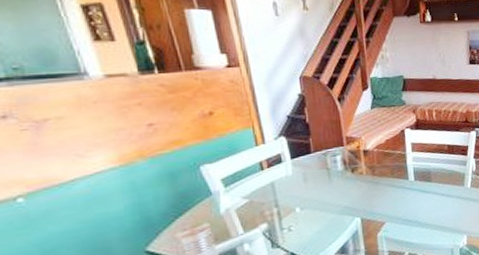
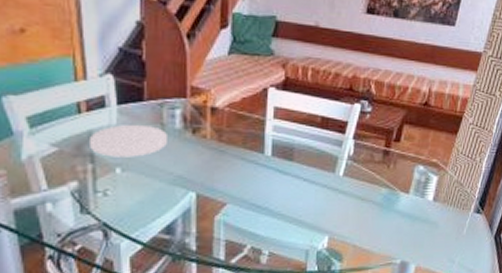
plate: none [273,171,333,201] -> present [90,125,167,157]

